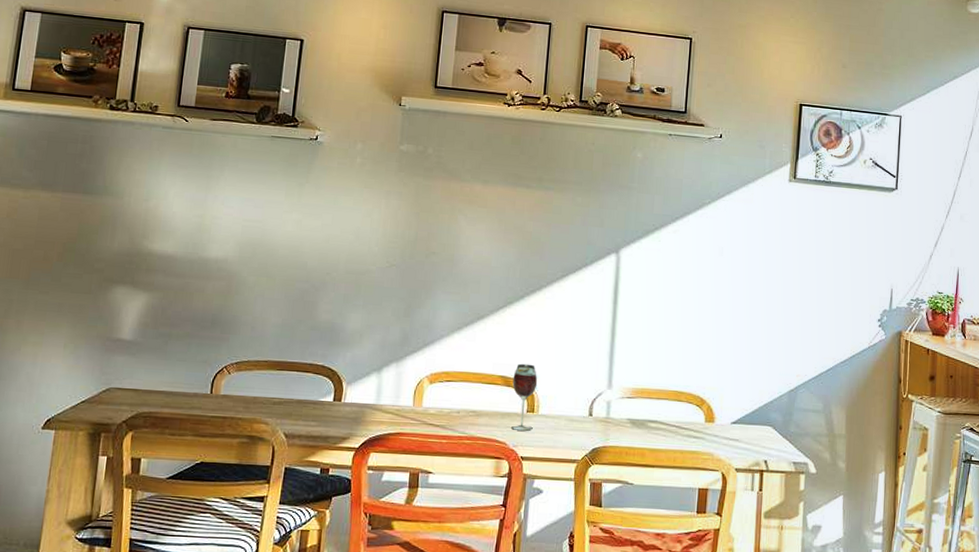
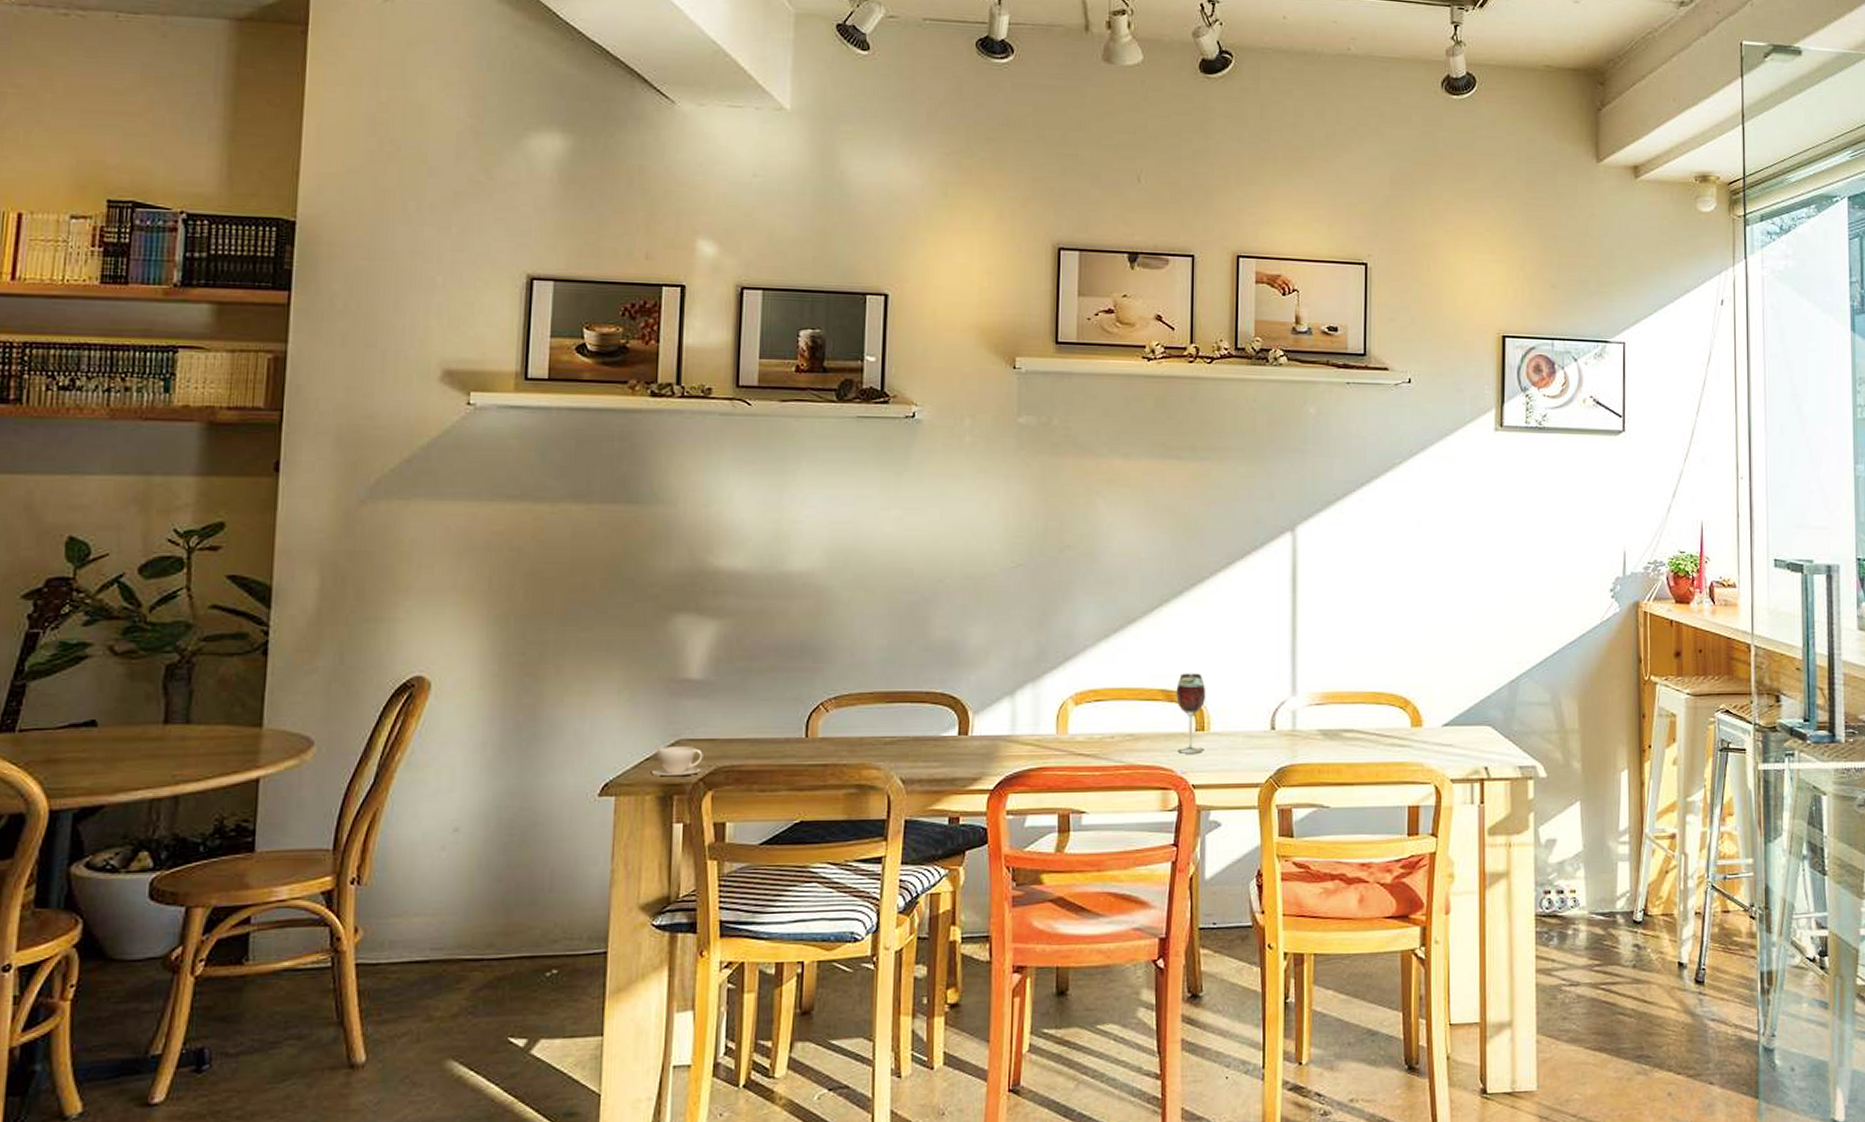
teacup: none [86,393,128,418] -> present [652,747,703,777]

